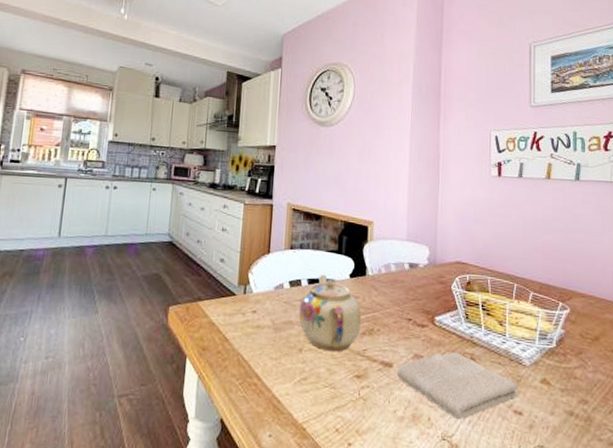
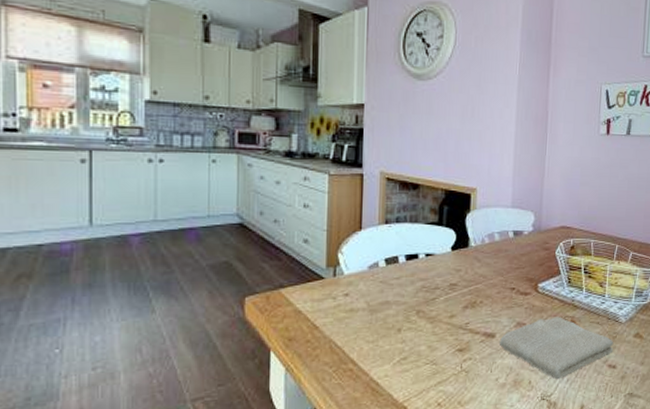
teapot: present [299,274,362,352] -> none [396,249,464,329]

